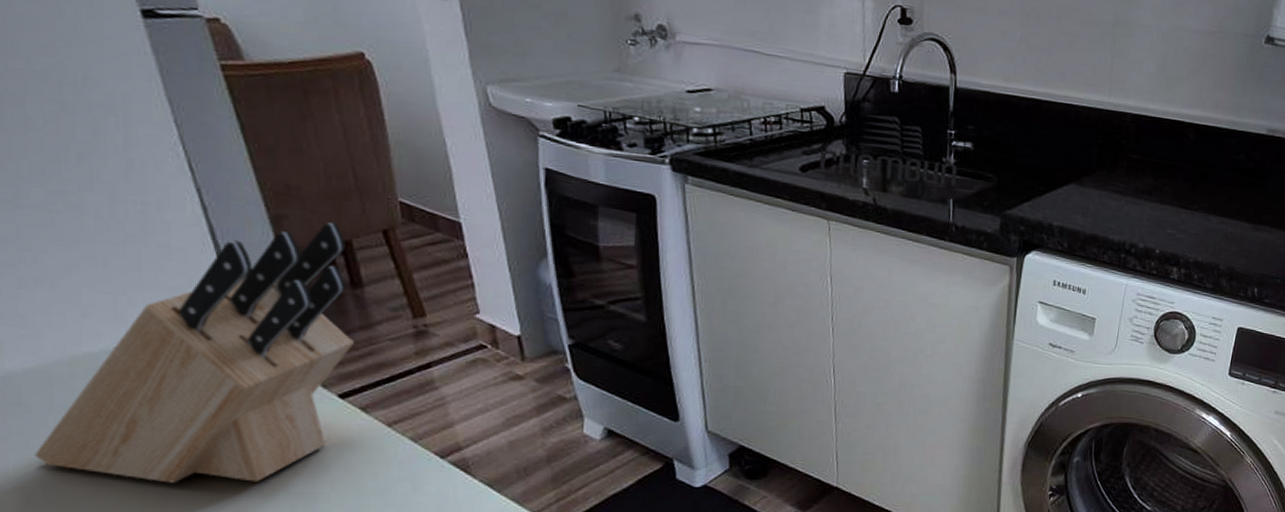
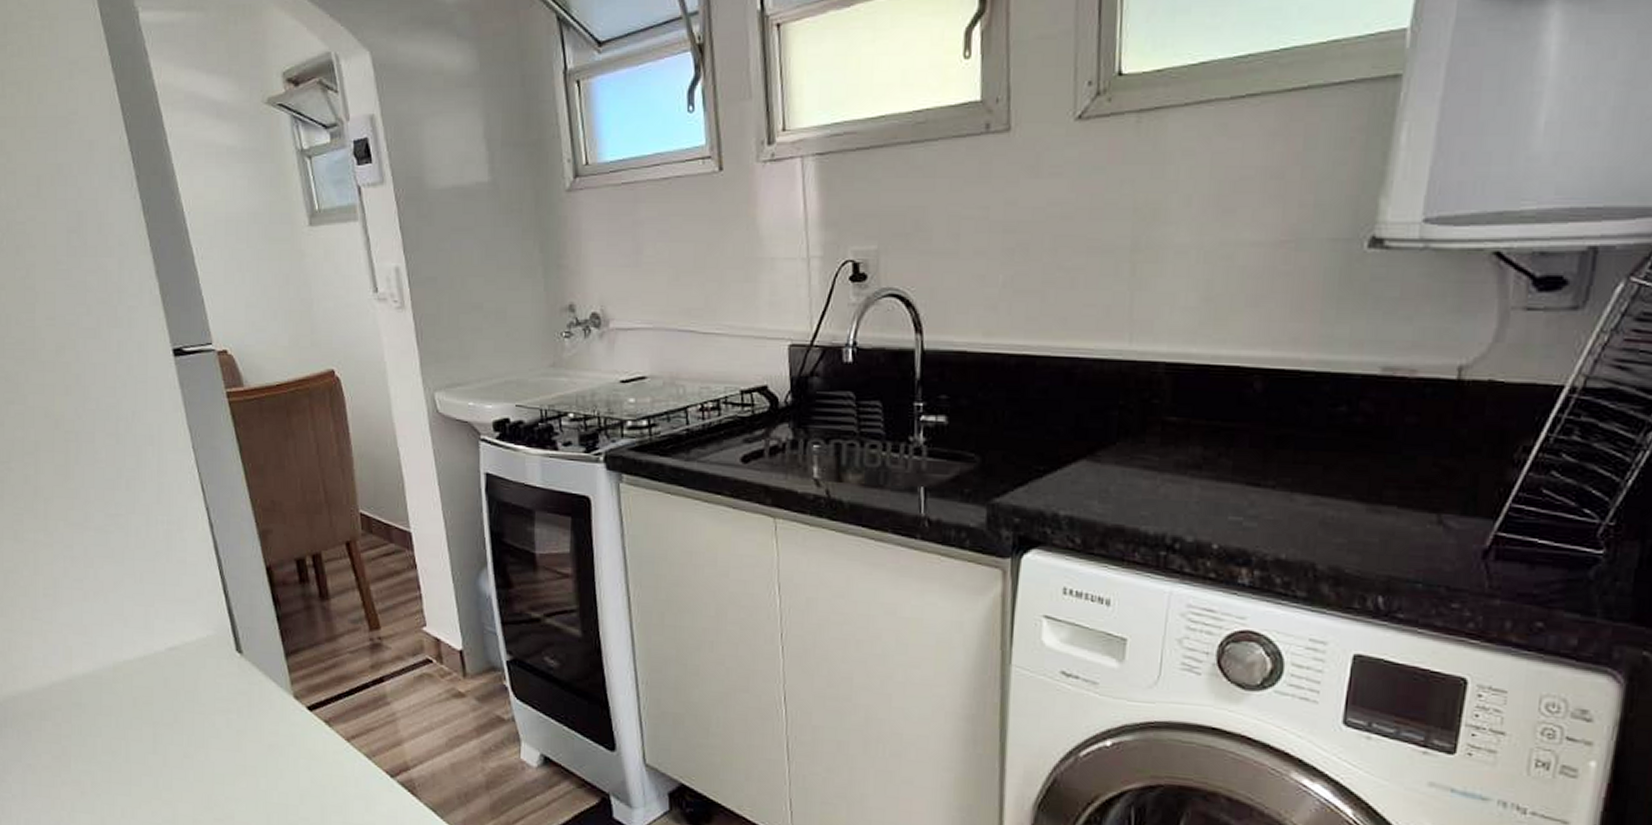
knife block: present [34,221,354,483] -> none [88,535,321,790]

